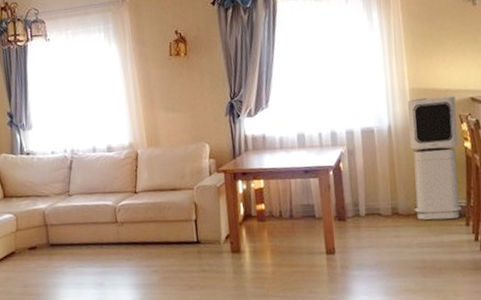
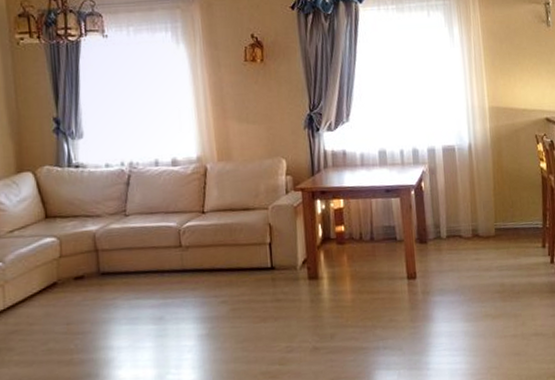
air purifier: present [407,96,462,220] -> none [487,116,538,242]

